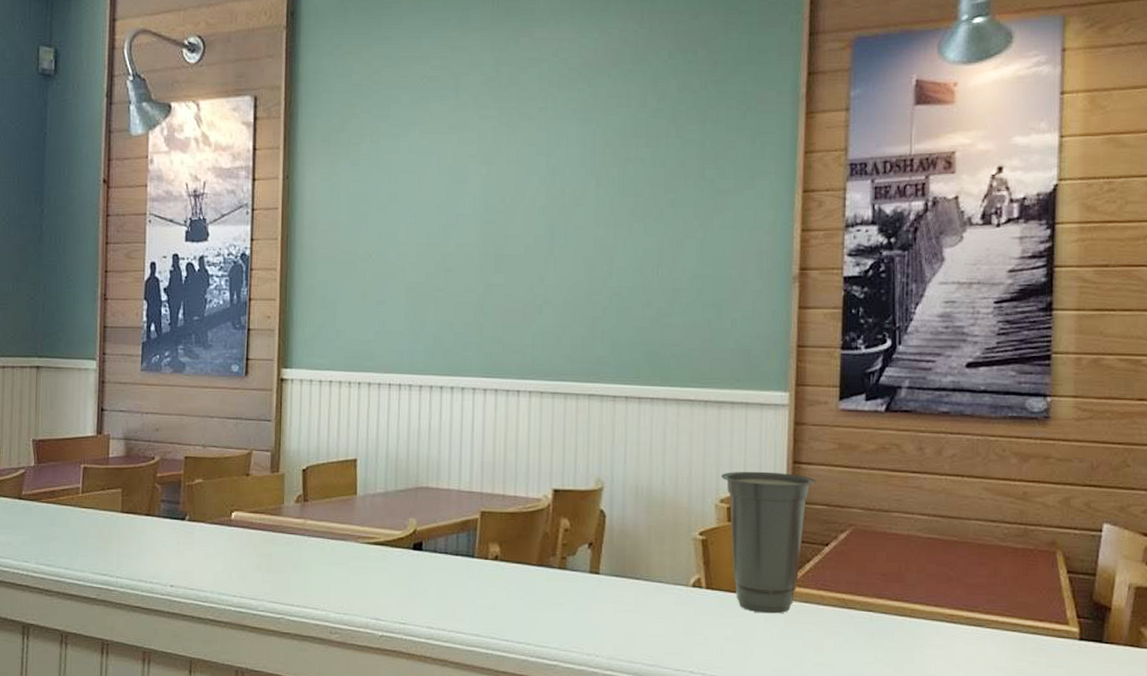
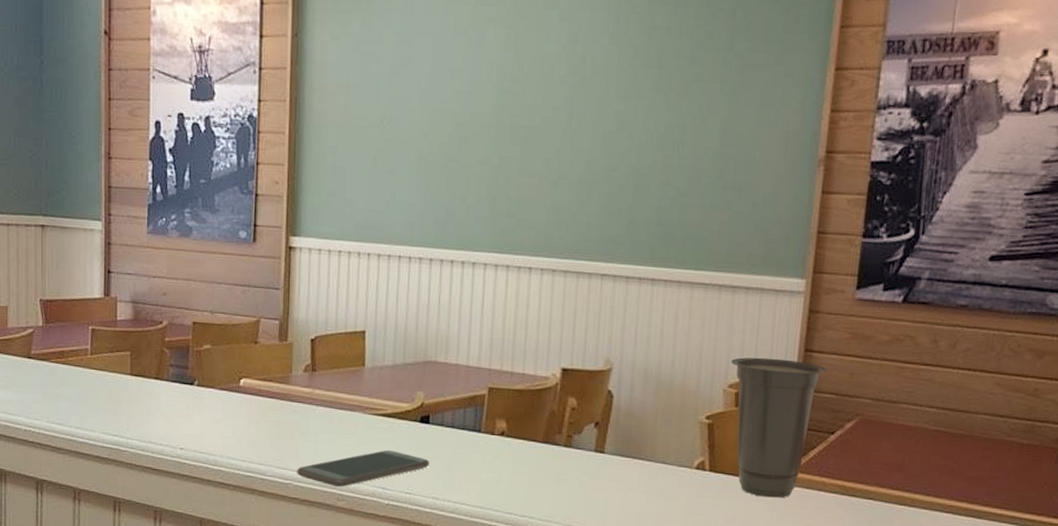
smartphone: none [288,579,424,619] -> present [296,450,430,487]

